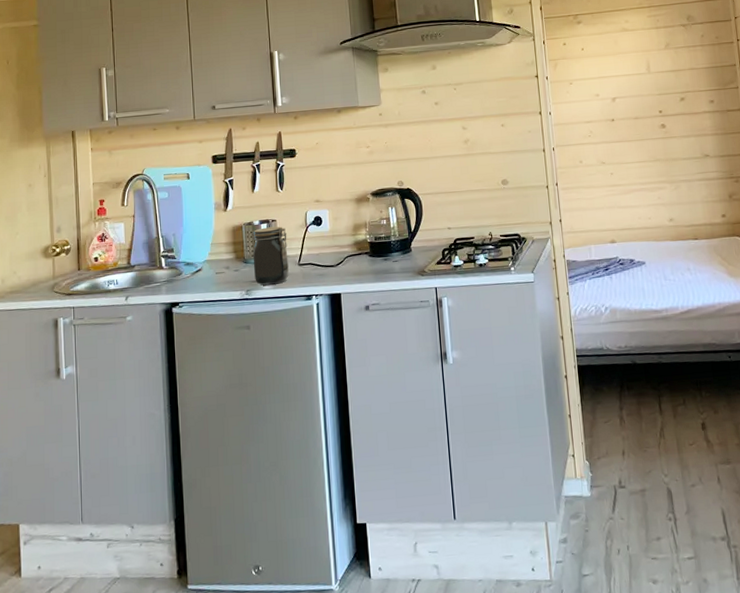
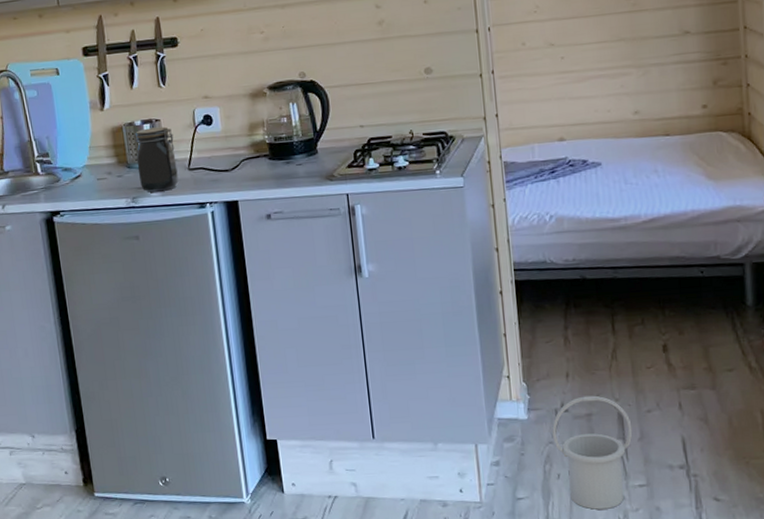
bucket: none [611,471,681,584] -> present [551,395,633,510]

